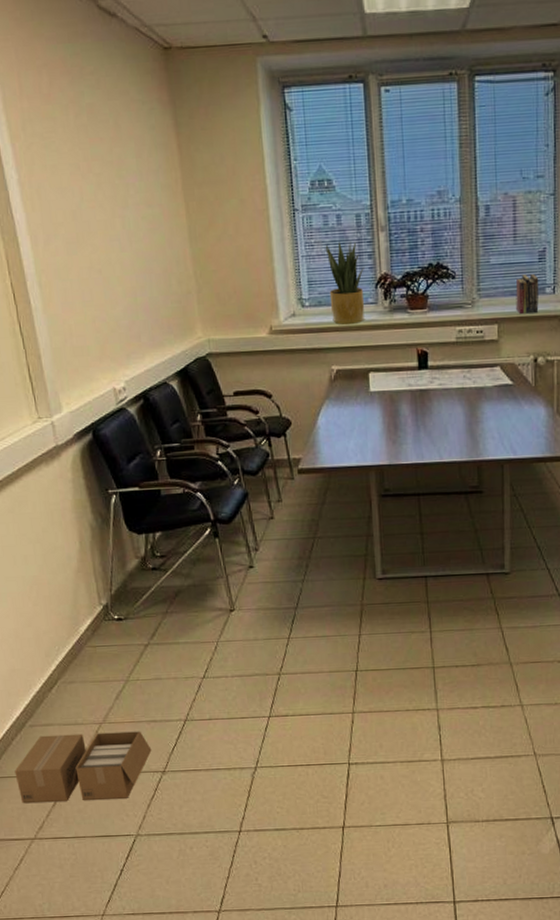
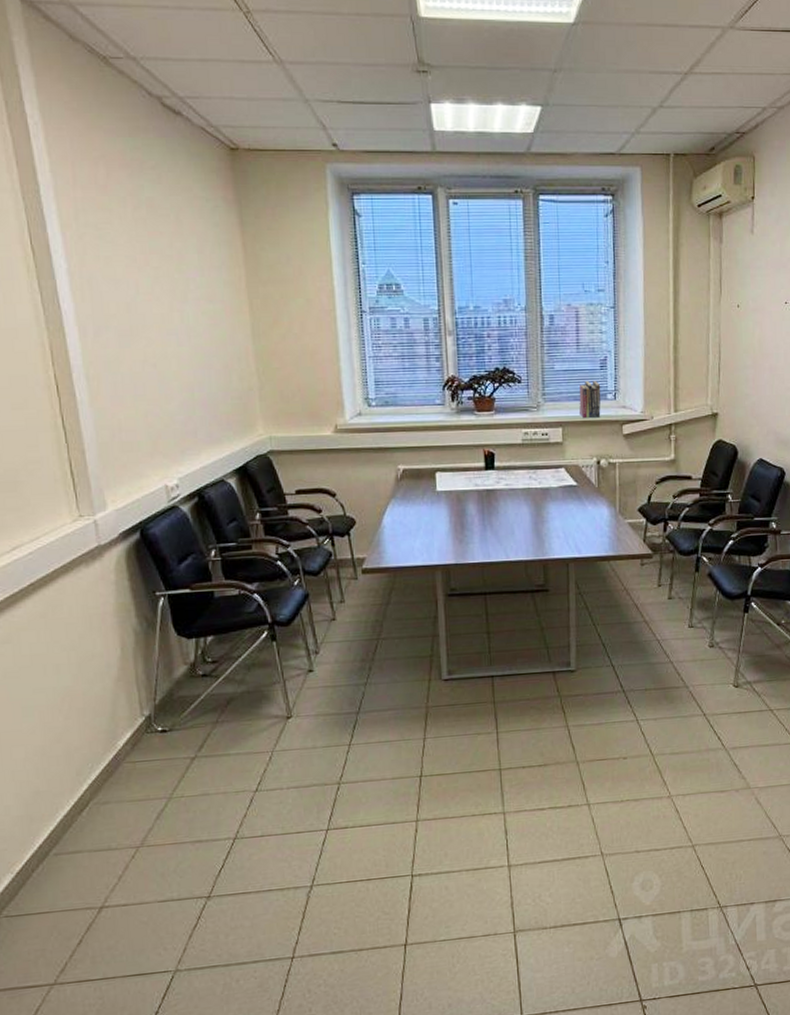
cardboard box: present [14,731,152,803] -> none [33,853,196,943]
planter: present [325,241,364,326] -> none [392,344,432,426]

